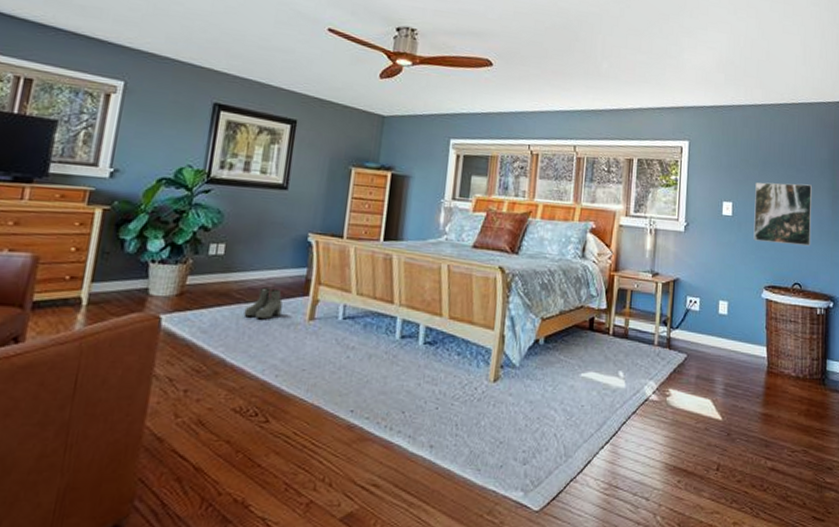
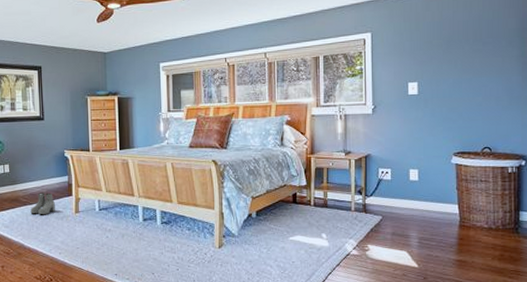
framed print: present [753,182,812,246] -> none [440,55,501,114]

